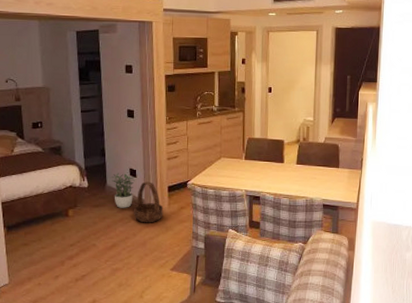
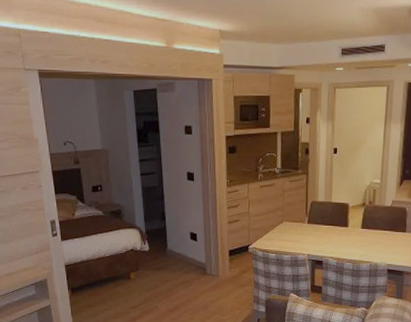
potted plant: present [112,173,135,208] -> none [173,237,195,272]
basket: present [134,181,164,223] -> none [195,245,225,287]

